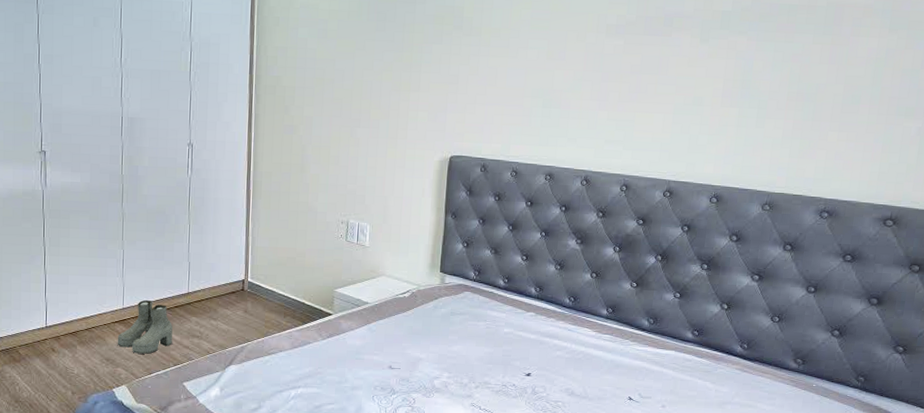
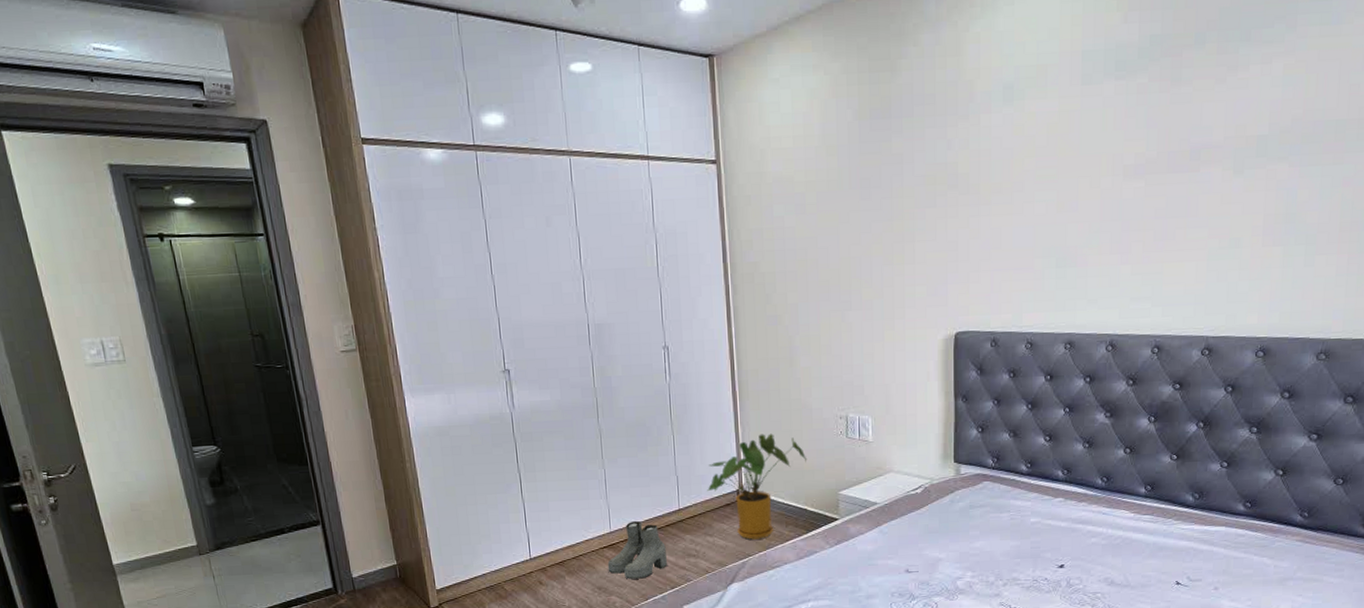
house plant: none [215,230,309,327] -> present [707,433,807,540]

